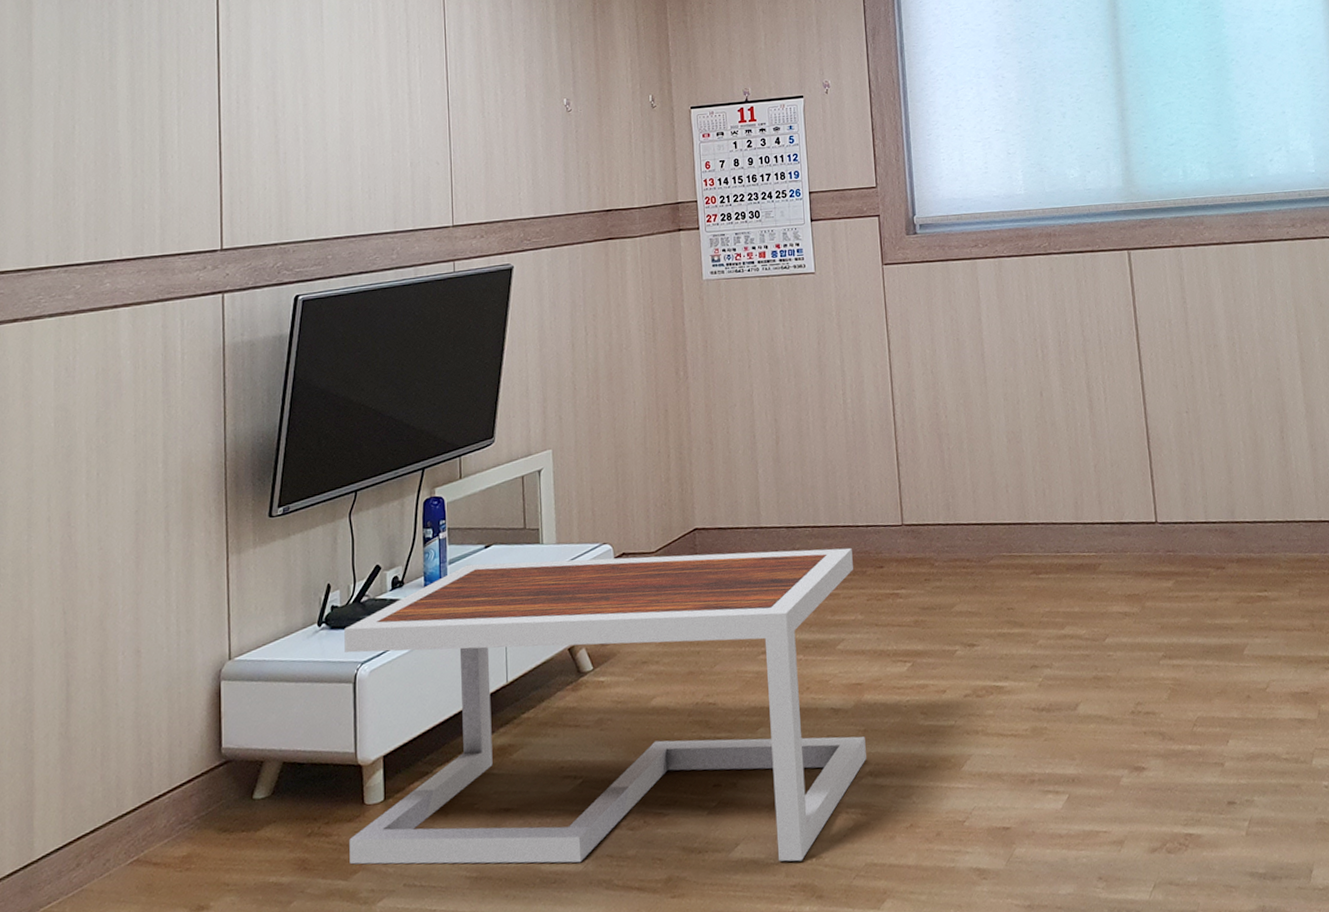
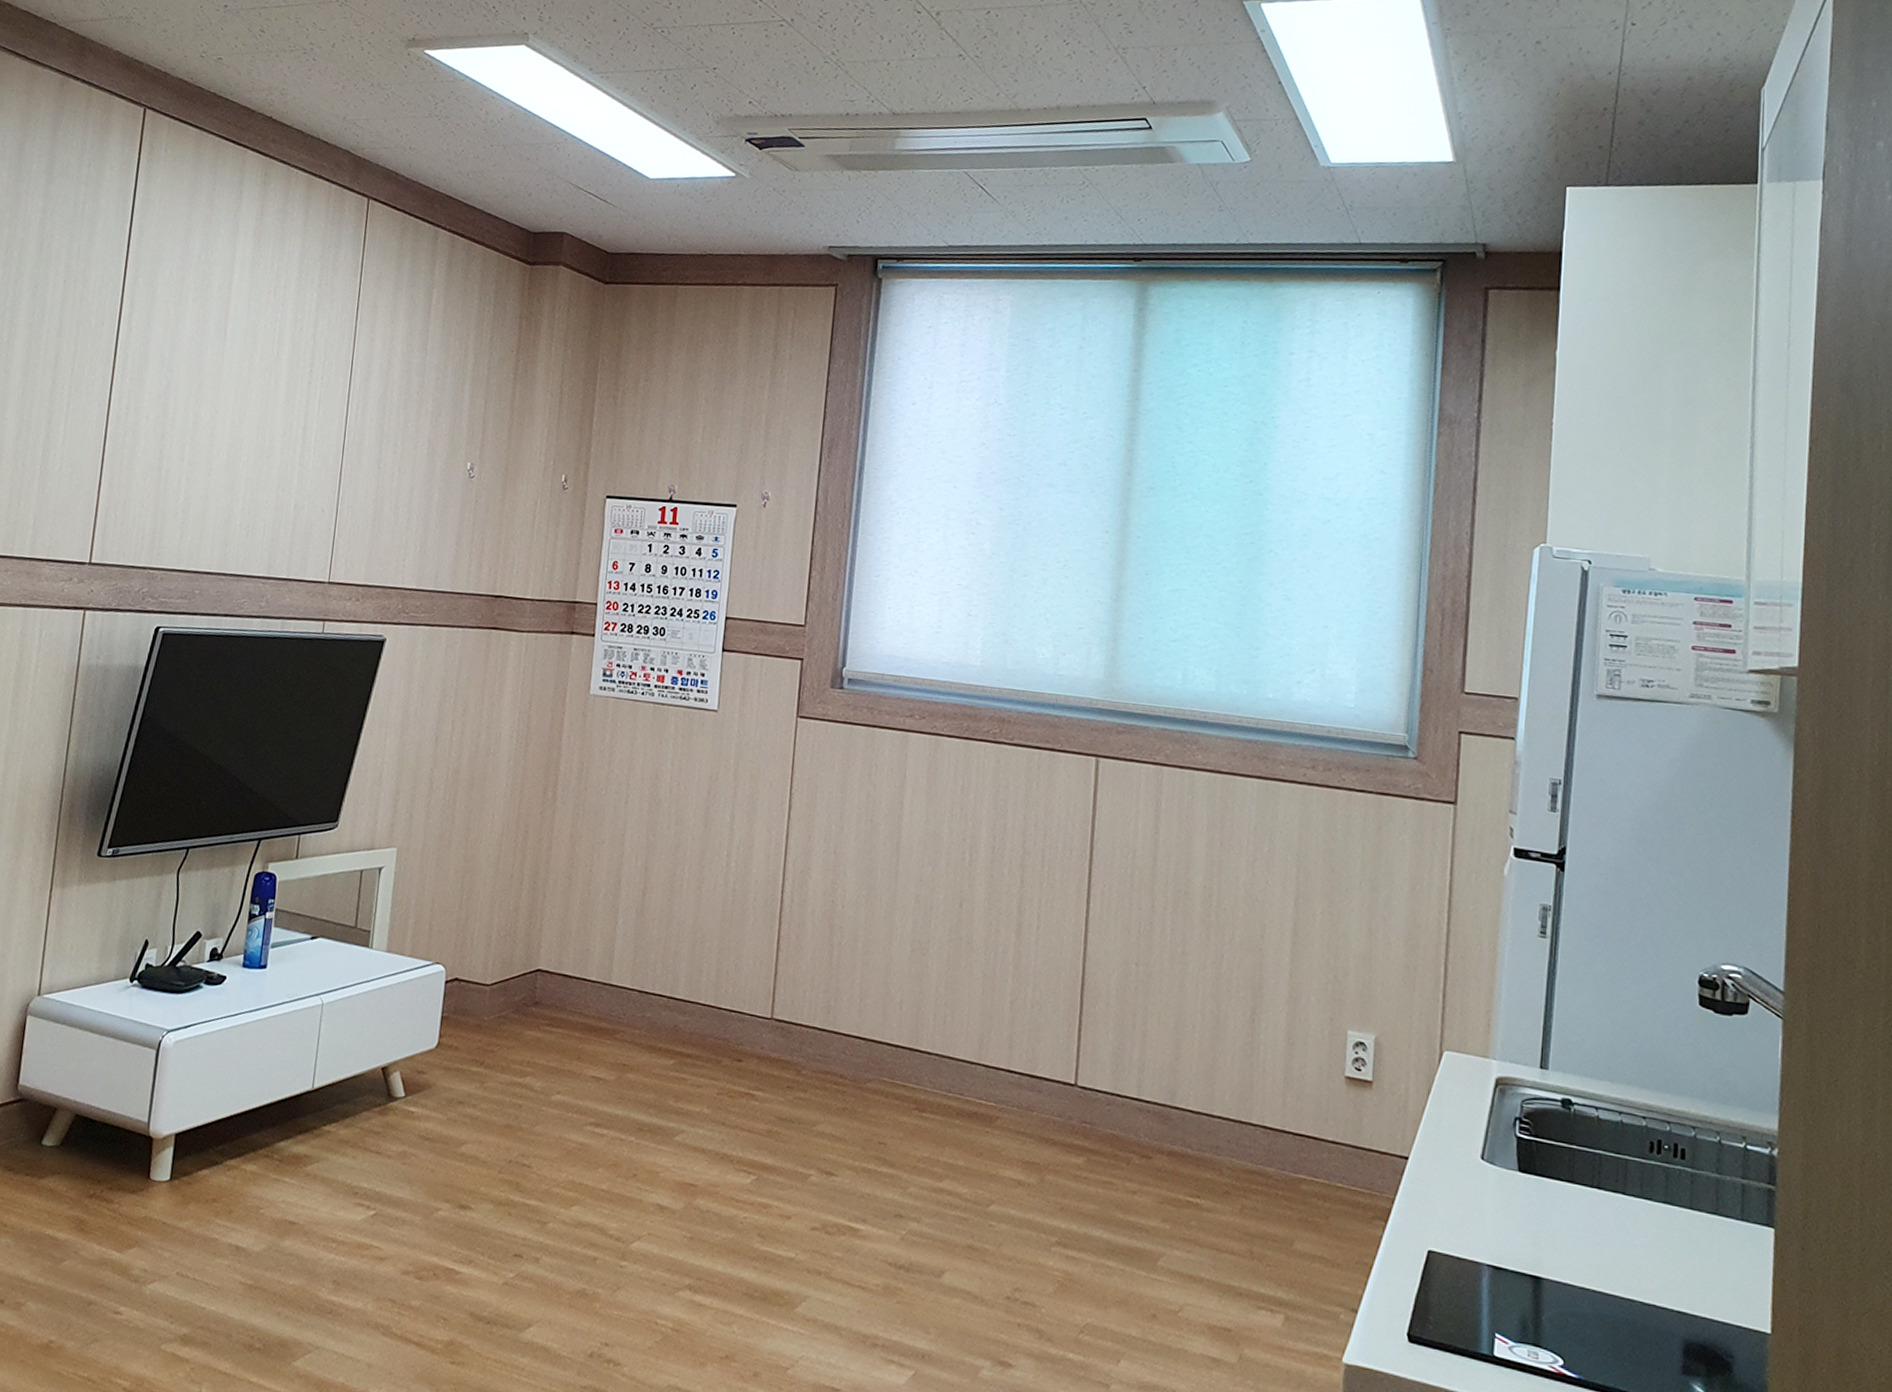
coffee table: present [344,548,867,865] -> none [126,952,709,1363]

